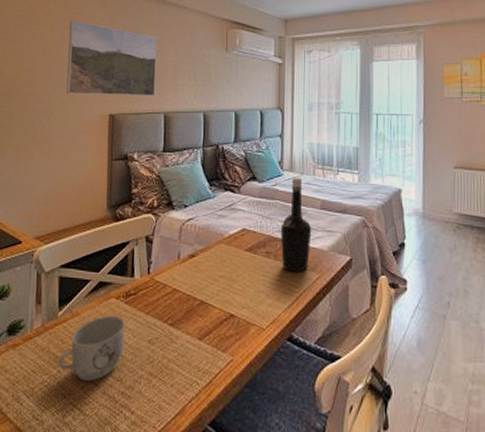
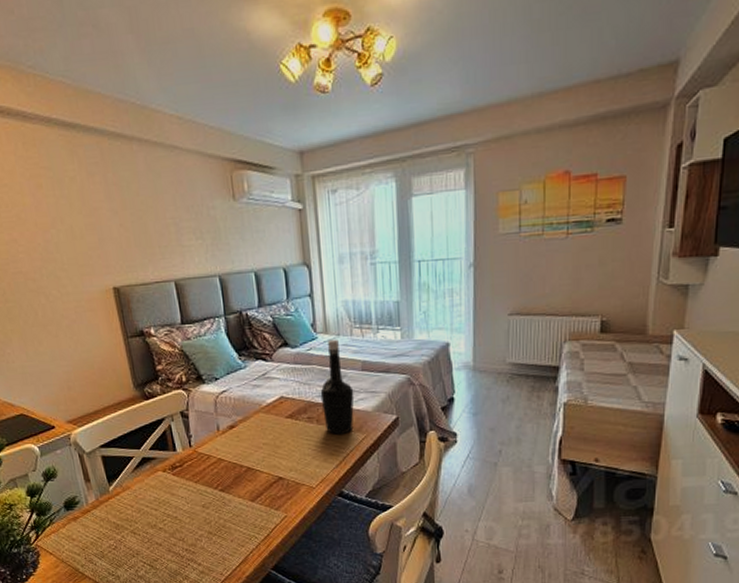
mug: present [57,316,125,382] -> none [119,487,180,543]
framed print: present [66,21,158,97] -> none [40,177,160,268]

